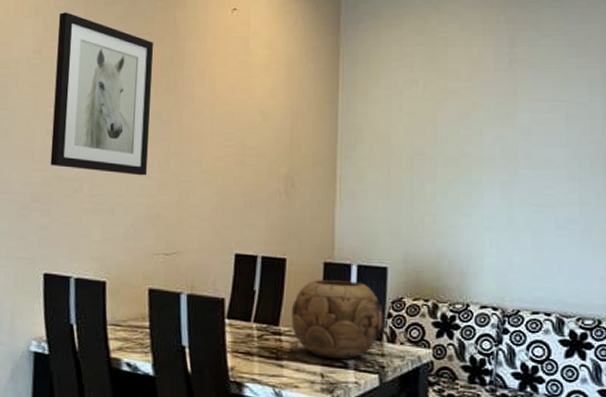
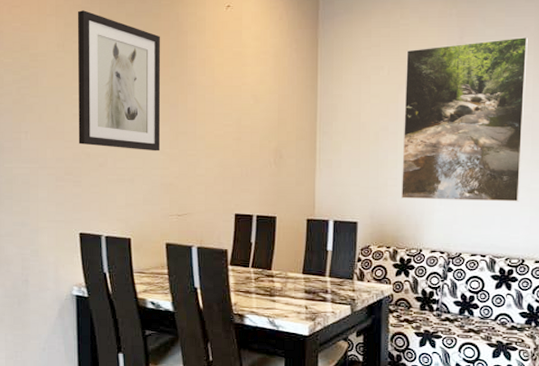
decorative bowl: present [291,280,383,360] -> none [281,233,354,295]
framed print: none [442,47,593,247] -> present [402,36,528,202]

